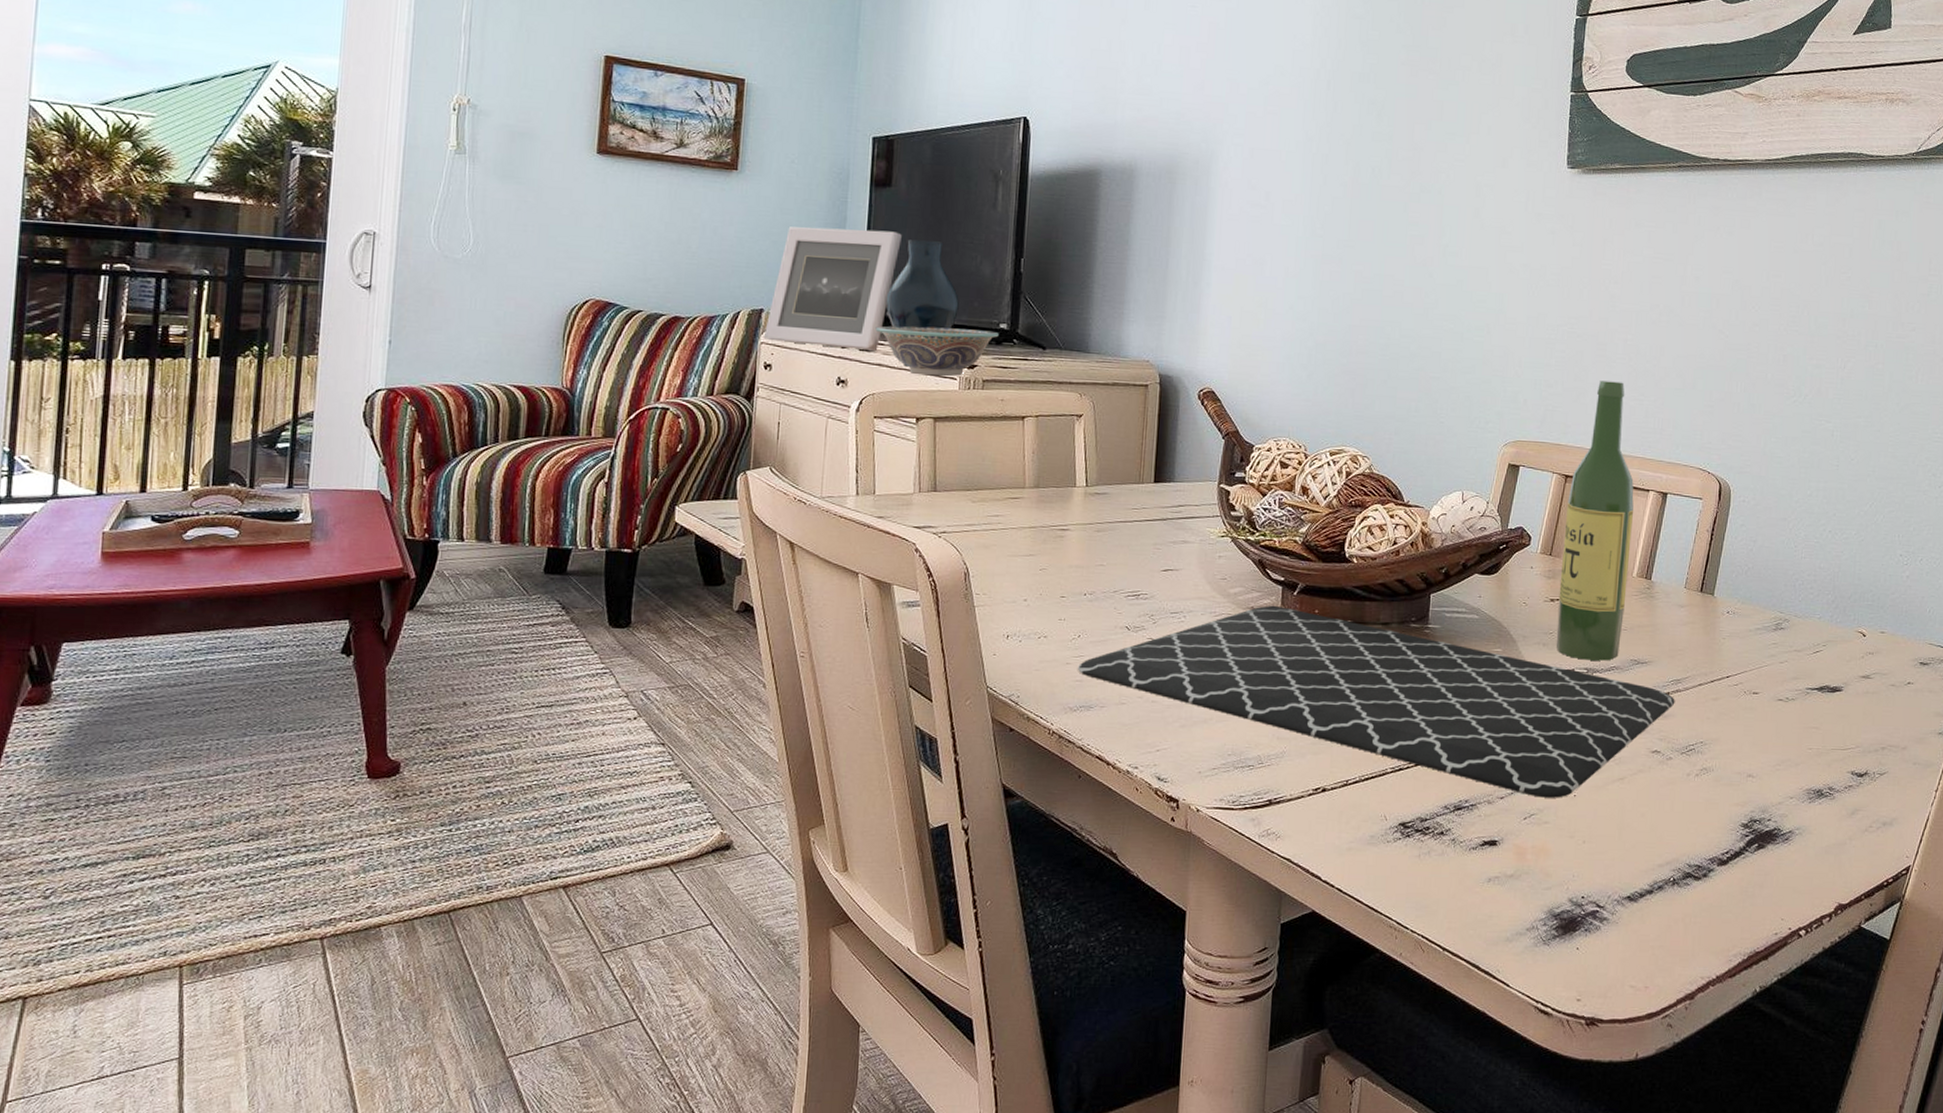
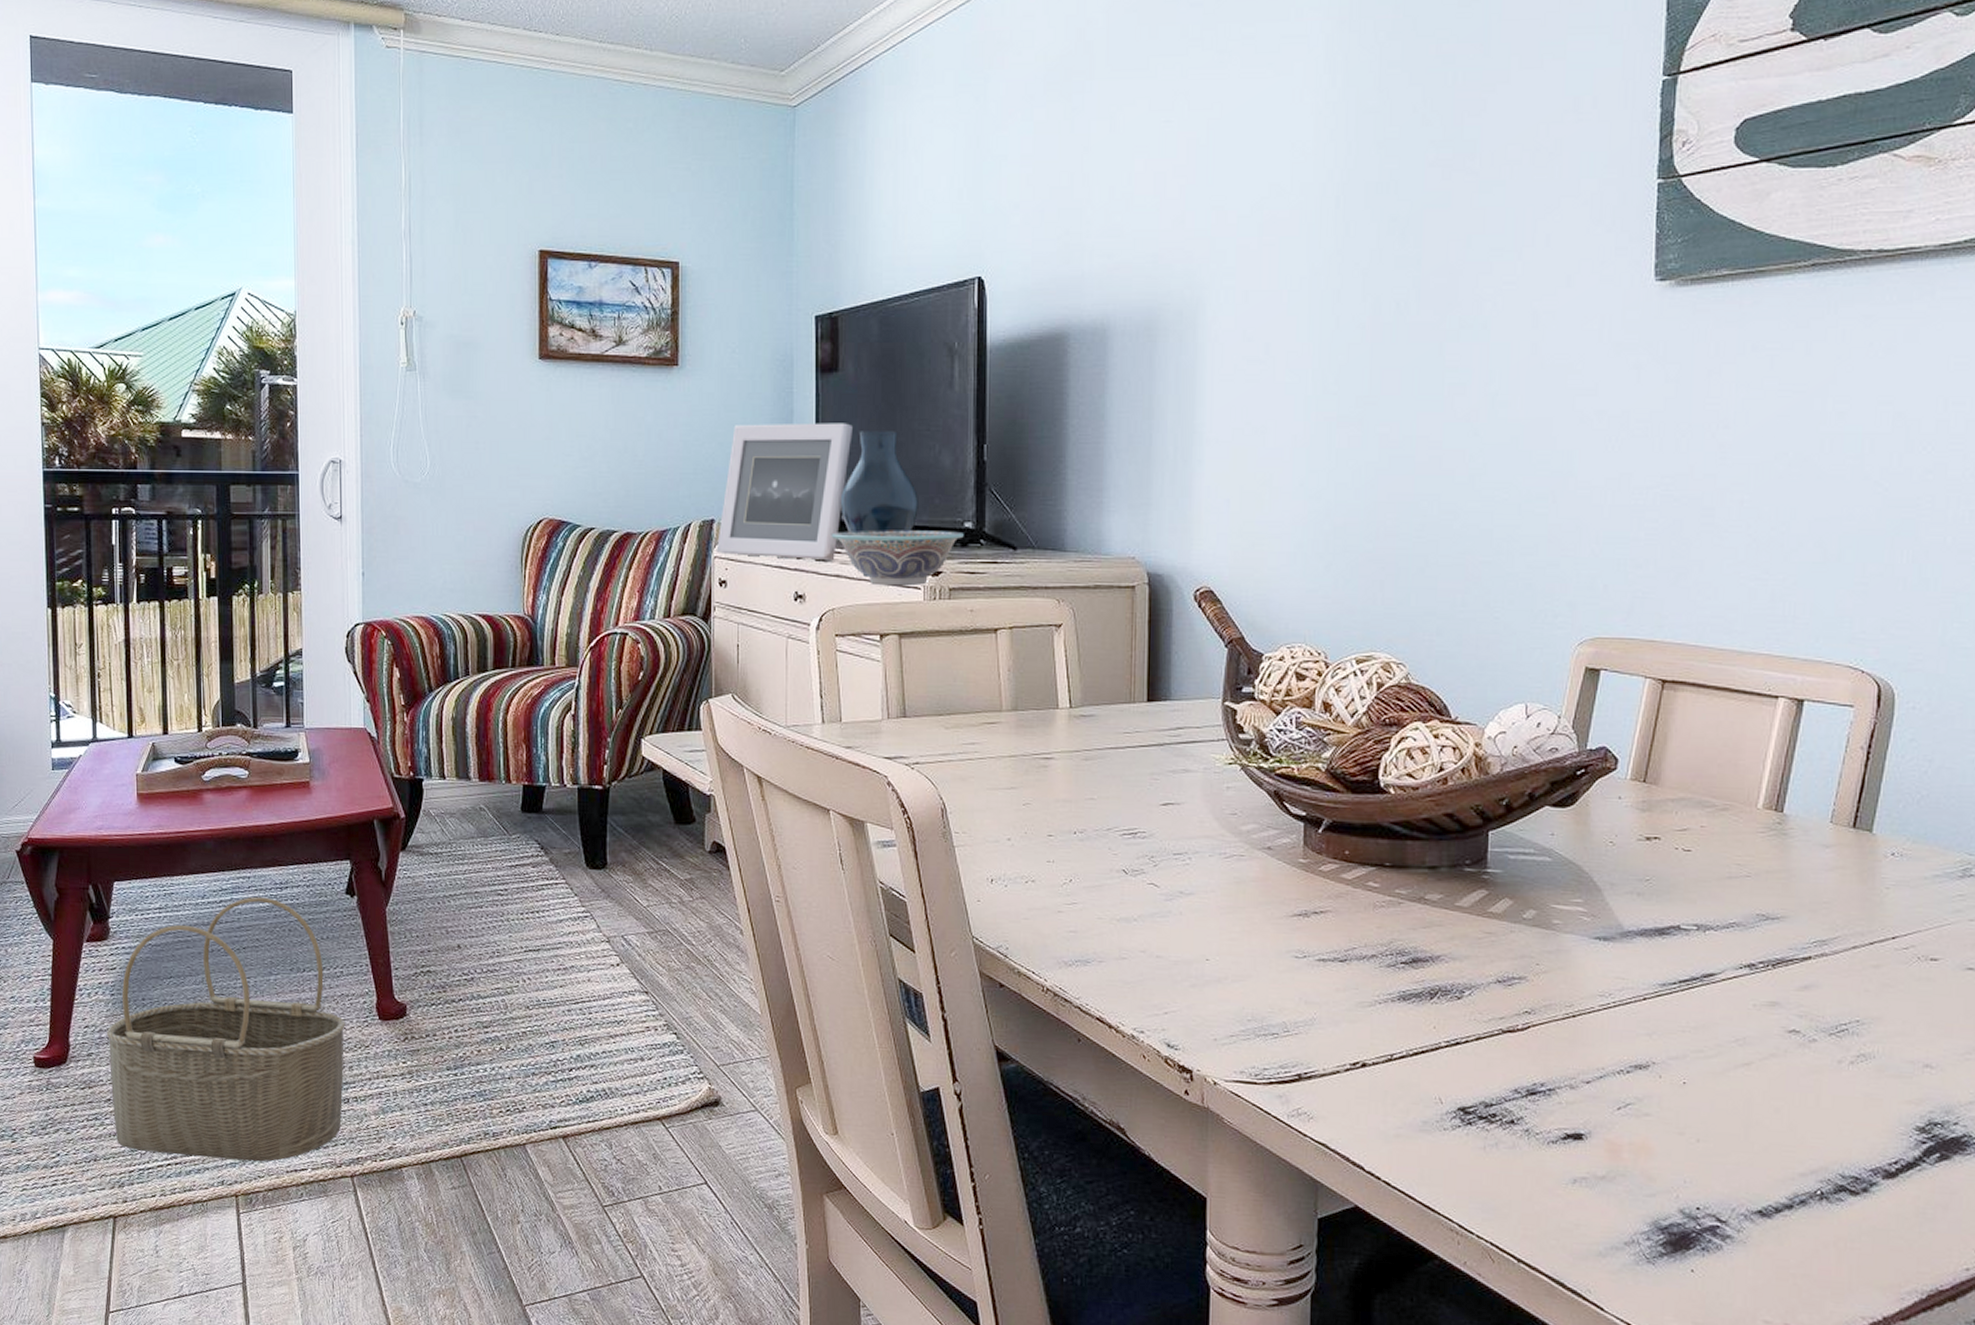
wicker basket: none [35,657,329,929] -> present [106,896,346,1162]
placemat: present [1077,605,1675,798] -> none [1070,845,1820,1085]
wine bottle: present [1556,380,1634,661] -> none [1654,556,1757,916]

